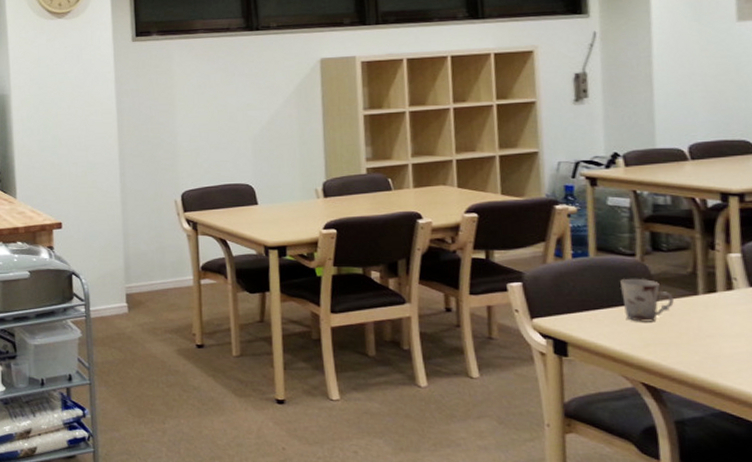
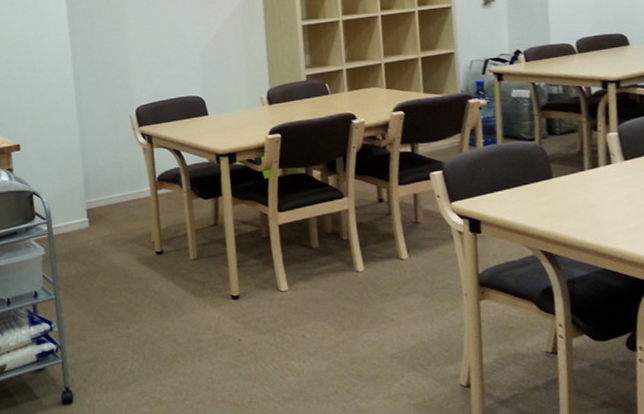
cup: present [620,278,674,322] -> none [523,159,565,198]

